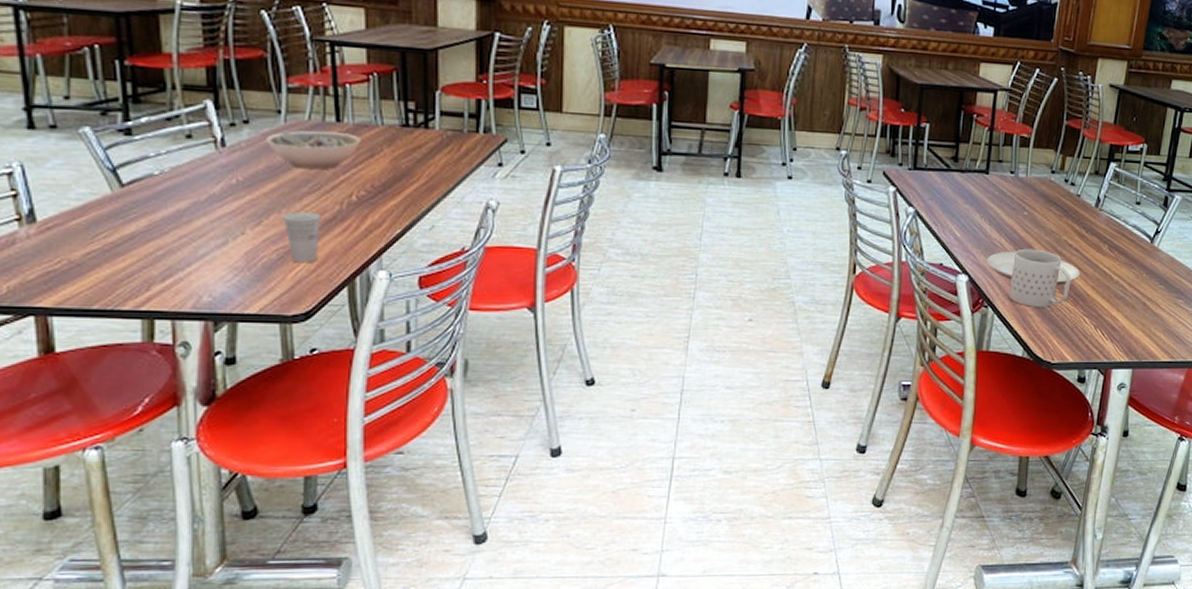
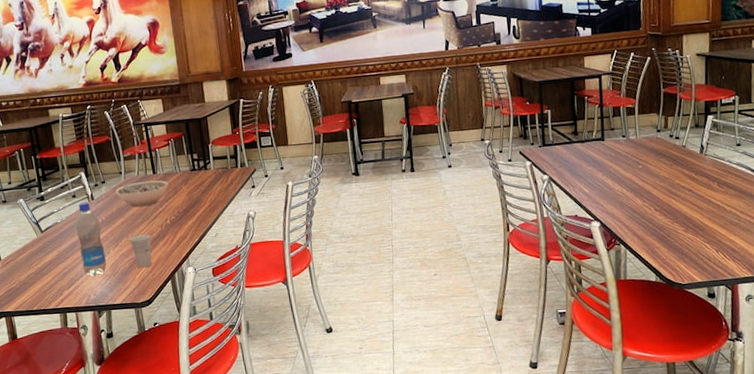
bottle: none [186,148,237,267] -> present [75,202,106,277]
plate: present [986,252,1080,286] -> none [613,198,695,221]
mug: present [1008,248,1071,307] -> none [635,193,689,241]

